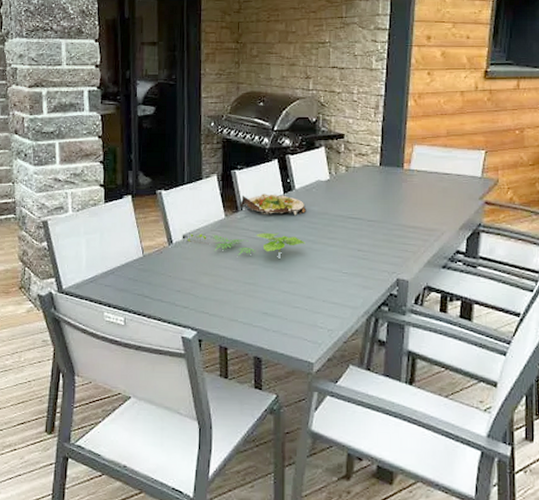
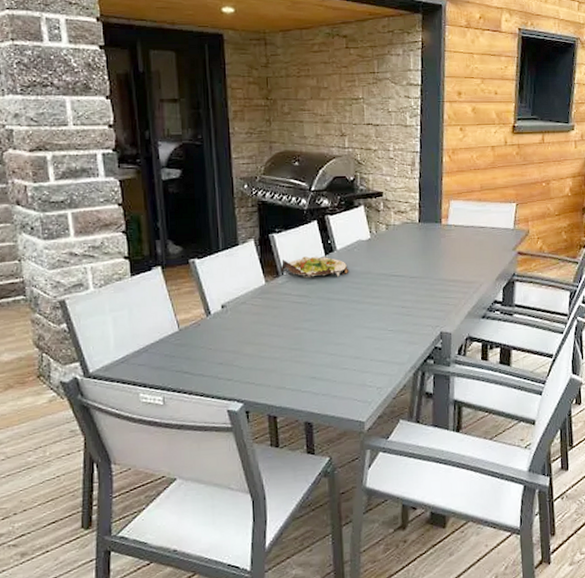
plant: present [186,232,305,256] -> none [226,295,350,323]

